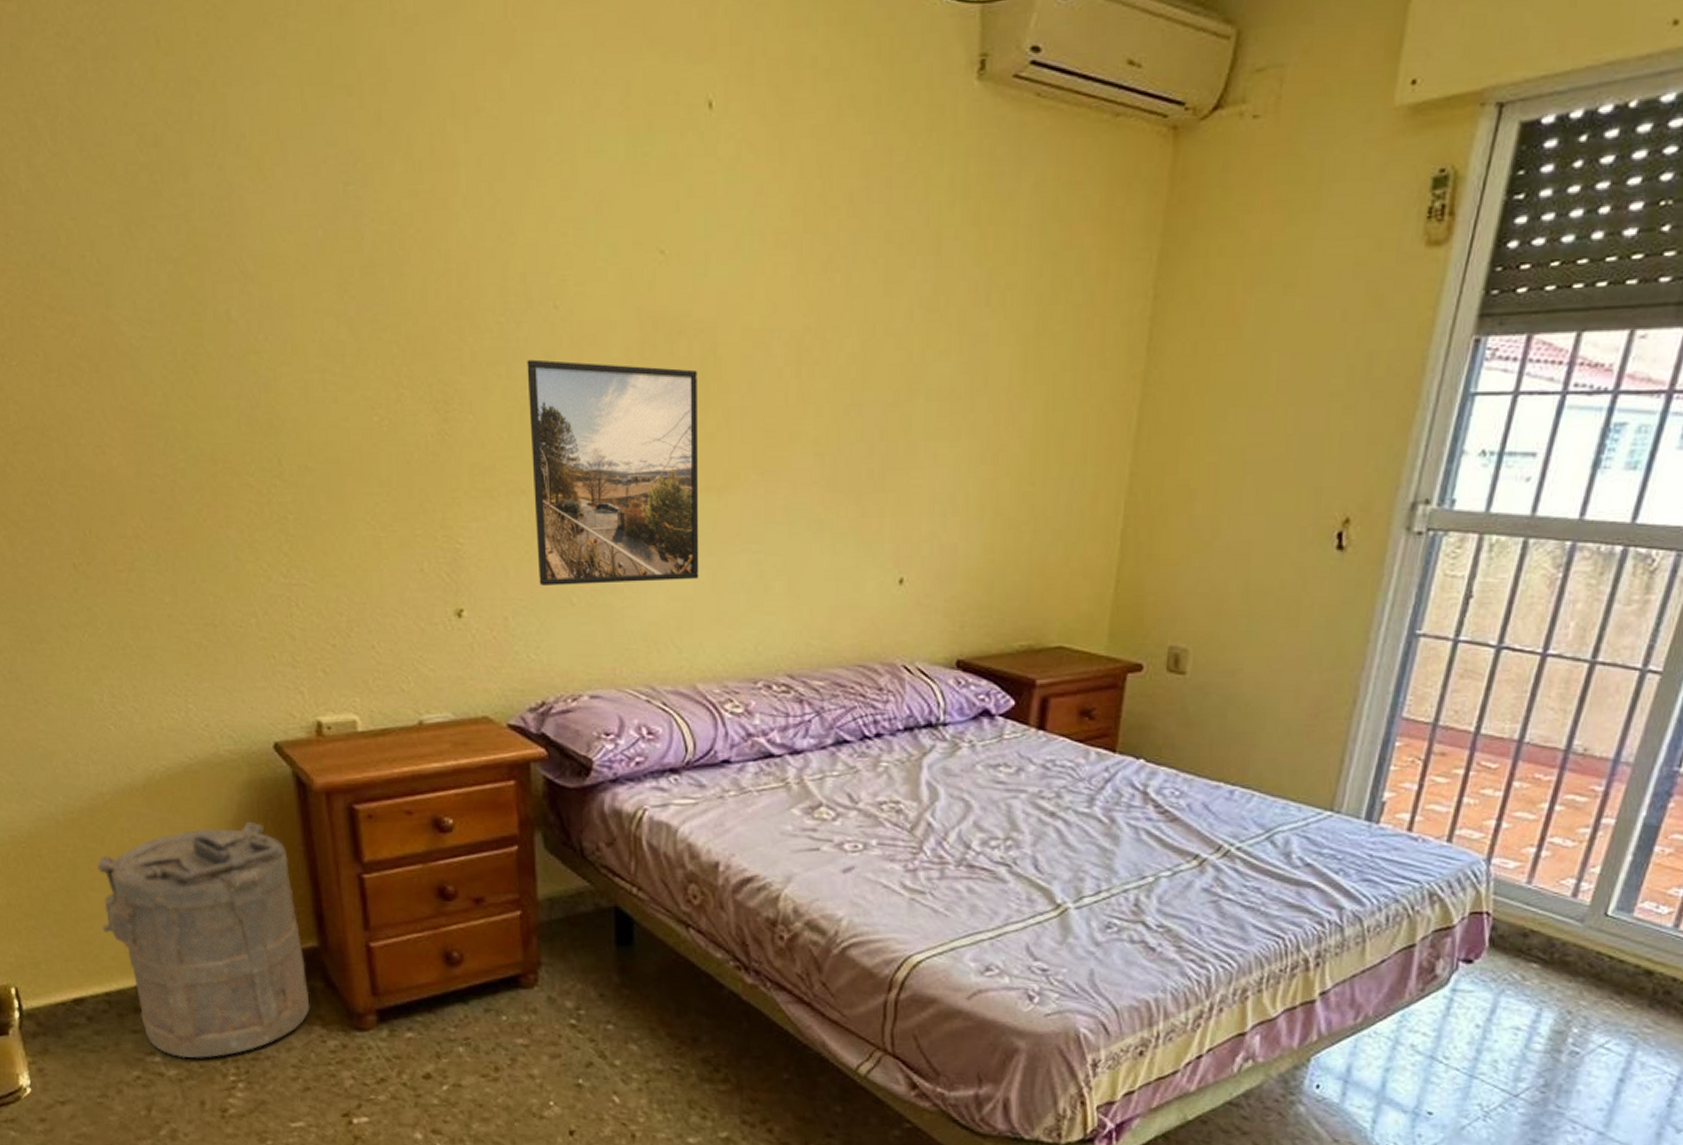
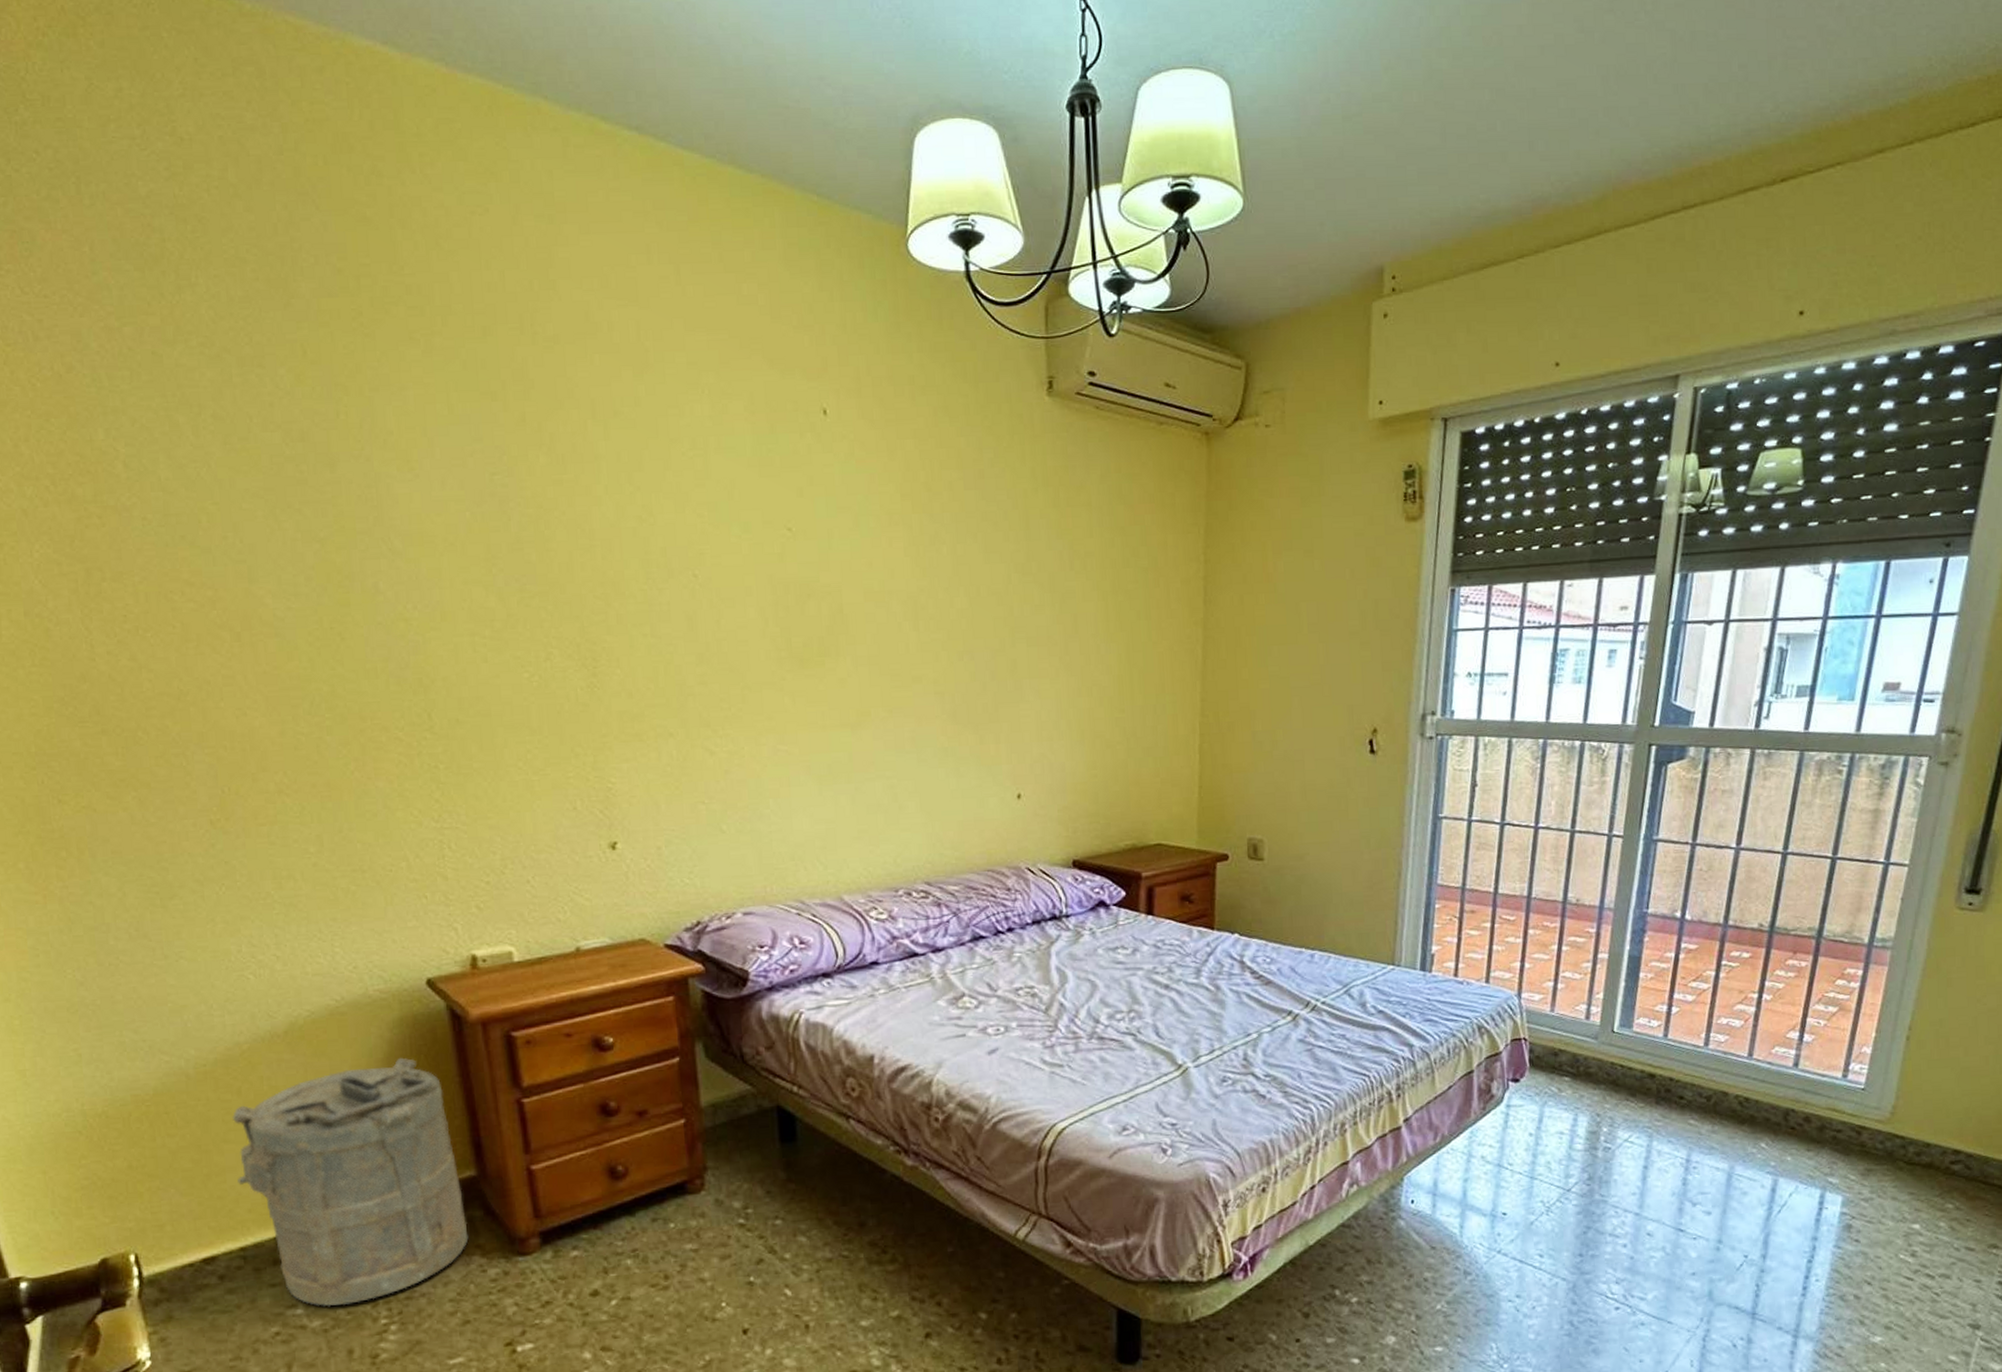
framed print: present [527,359,699,585] -> none [670,620,839,817]

